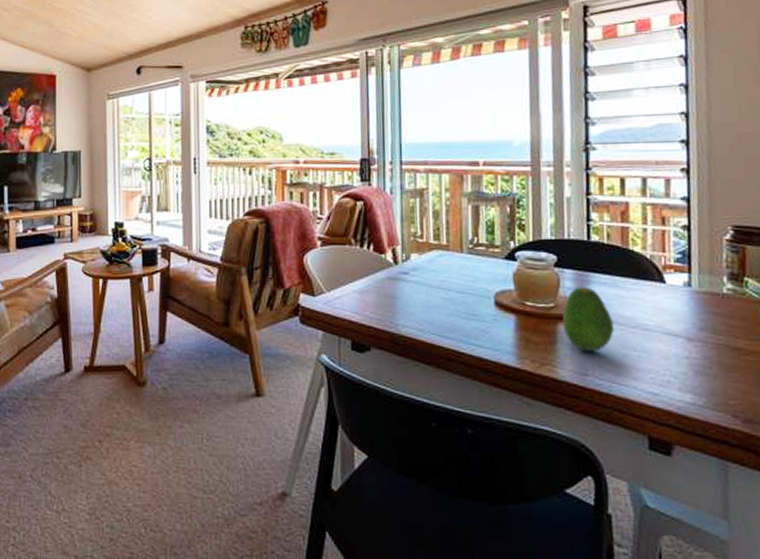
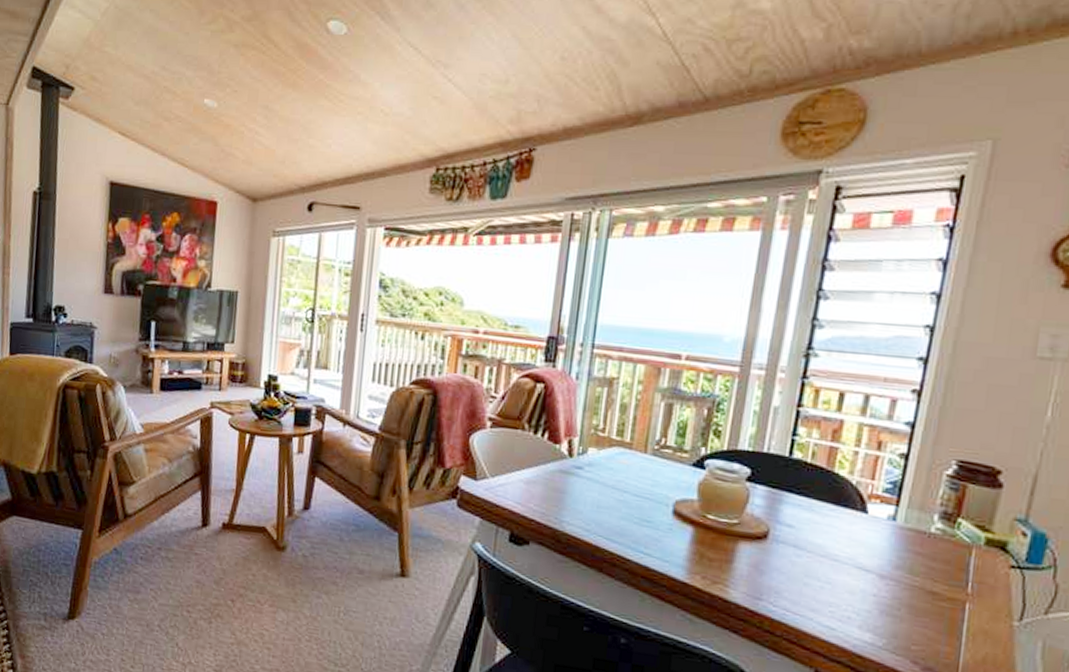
fruit: present [562,287,614,351] -> none [743,506,801,576]

